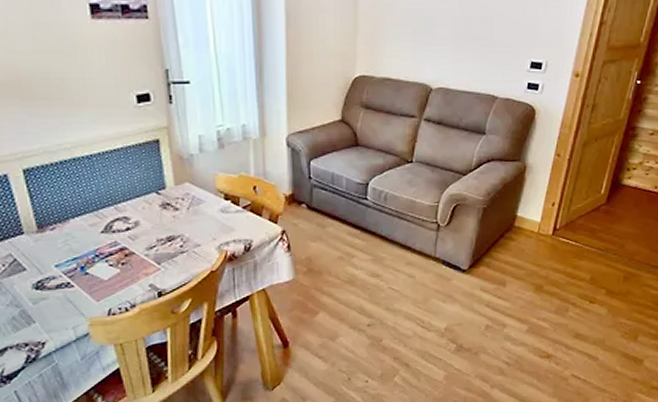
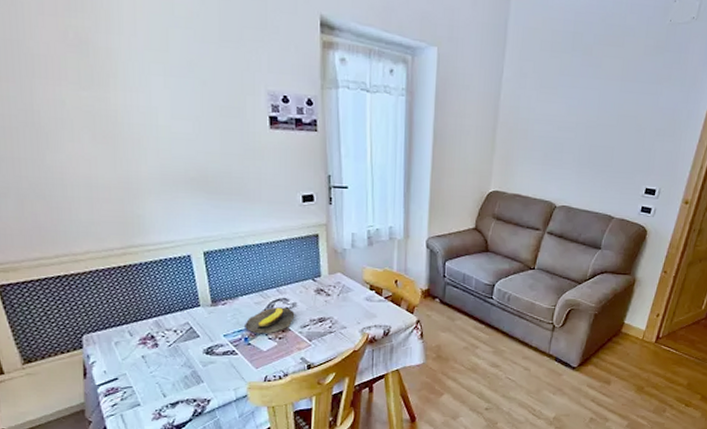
banana: none [79,227,139,261] -> present [245,307,295,334]

